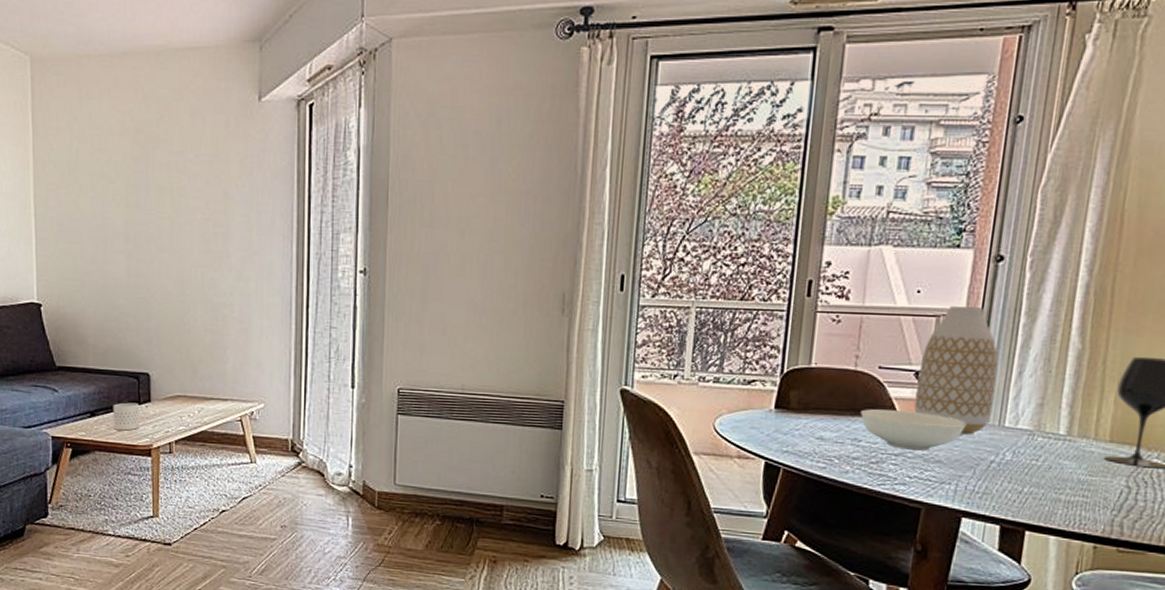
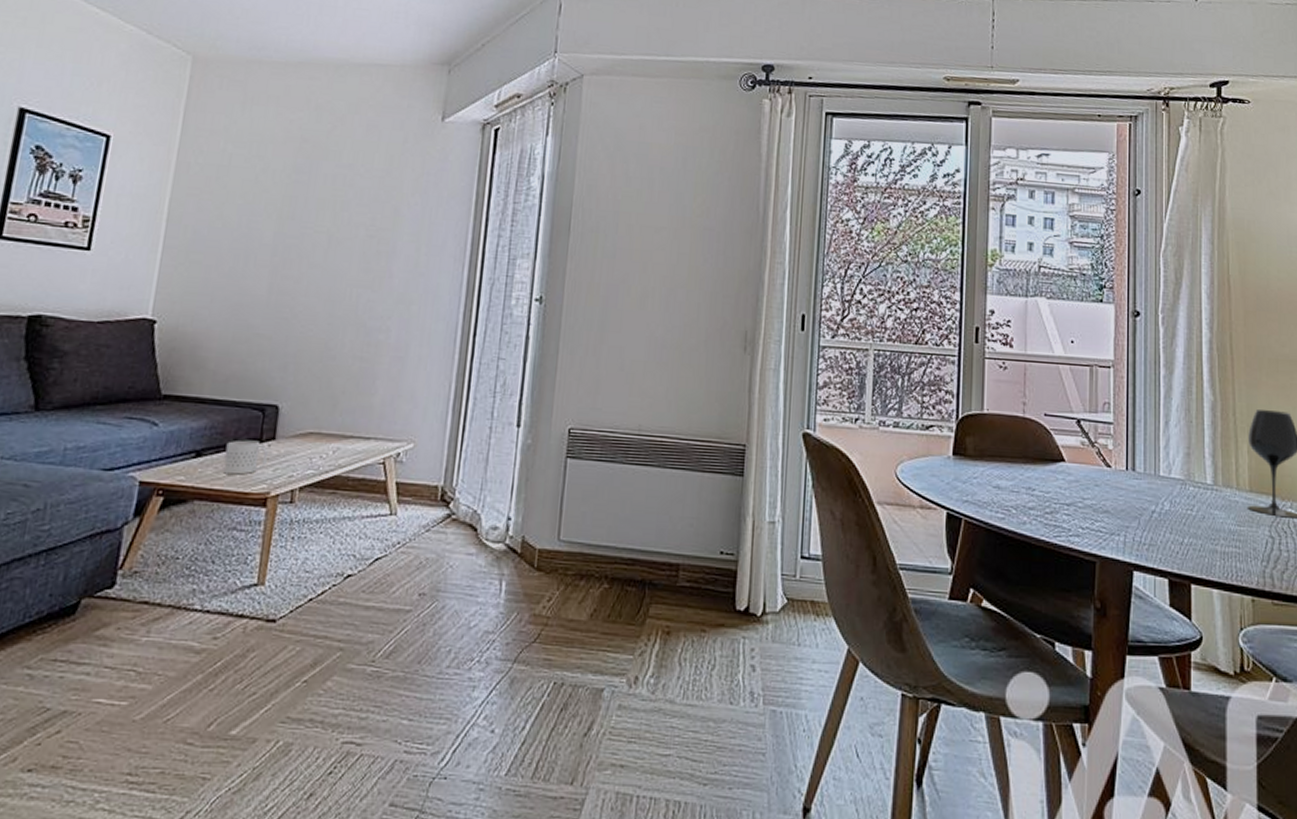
bowl: present [860,409,966,451] -> none [1032,457,1126,500]
vase: present [914,305,998,435] -> none [1079,356,1148,484]

